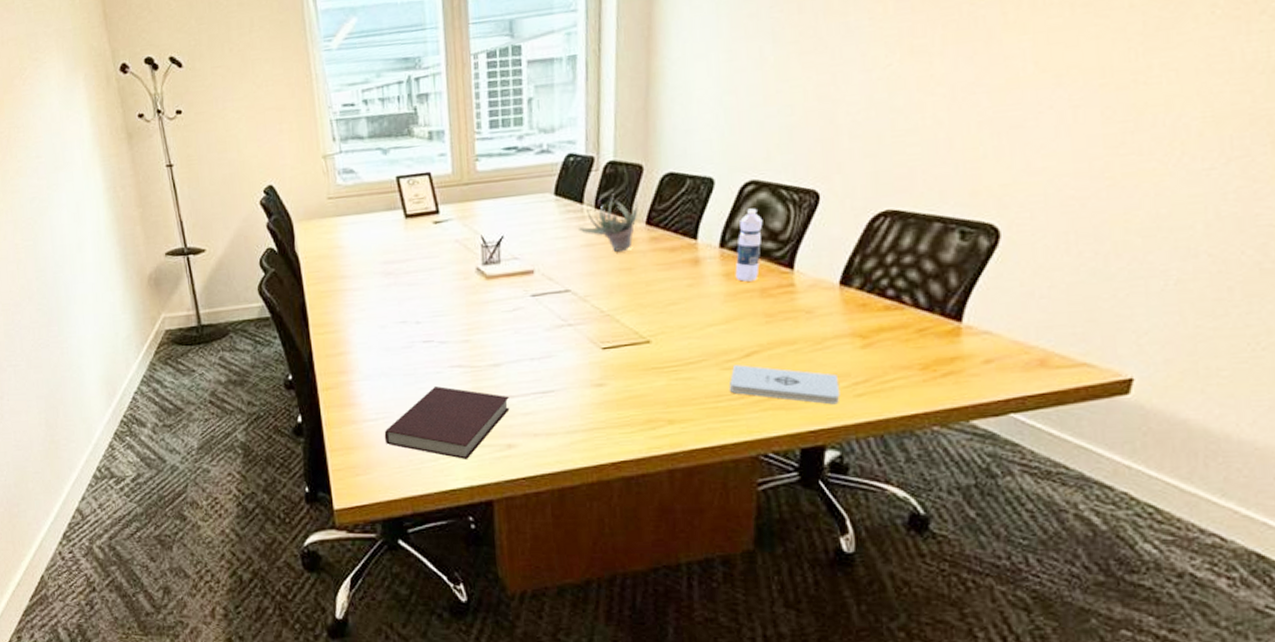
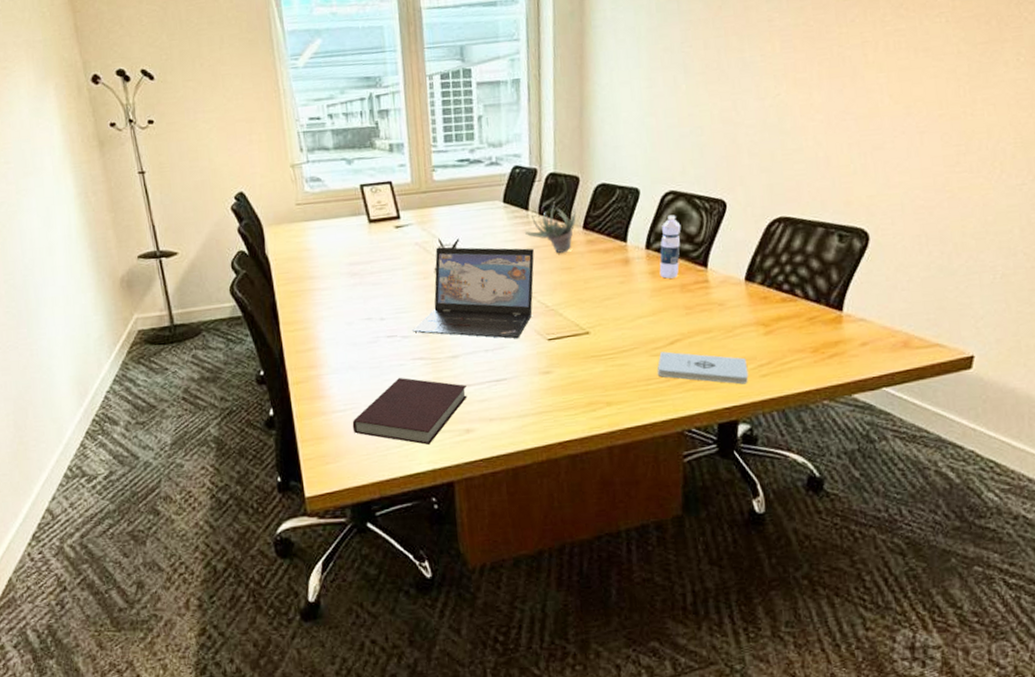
laptop: none [451,244,589,347] -> present [413,247,535,339]

